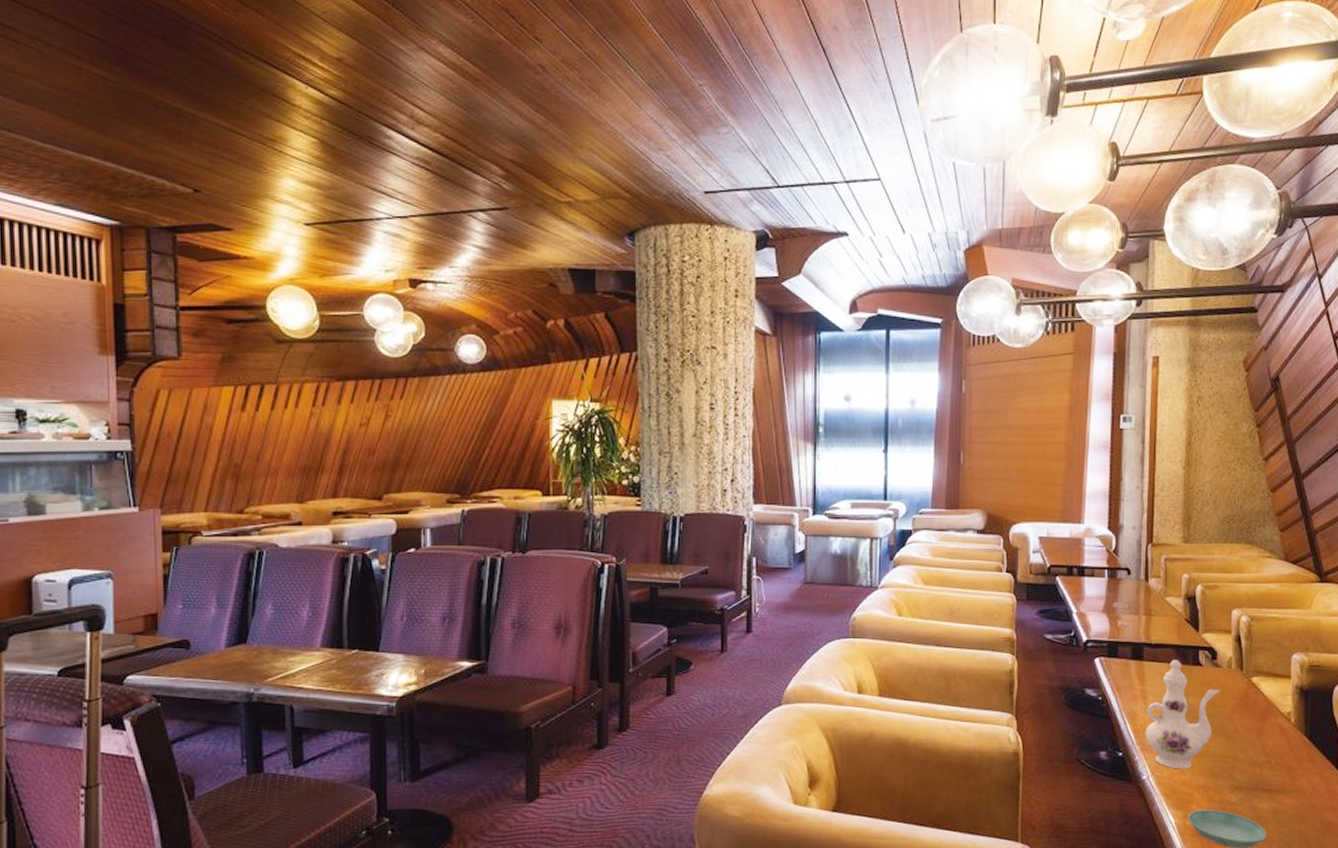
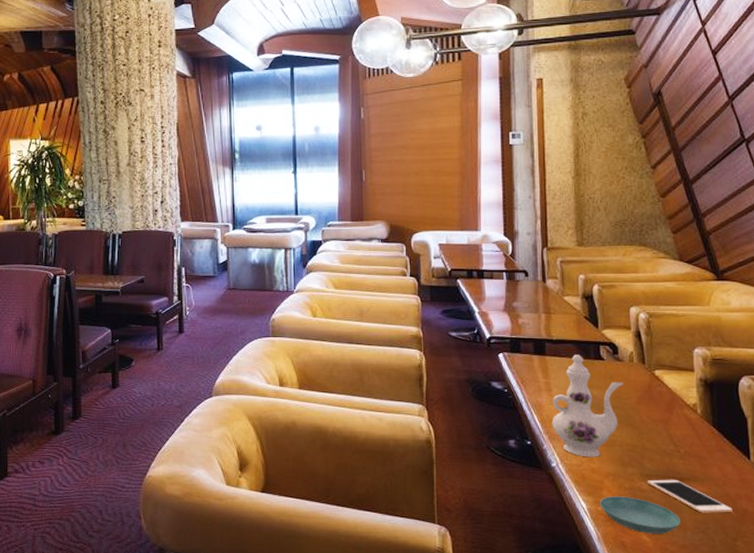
cell phone: none [1237,791,1318,826] -> present [648,479,733,513]

